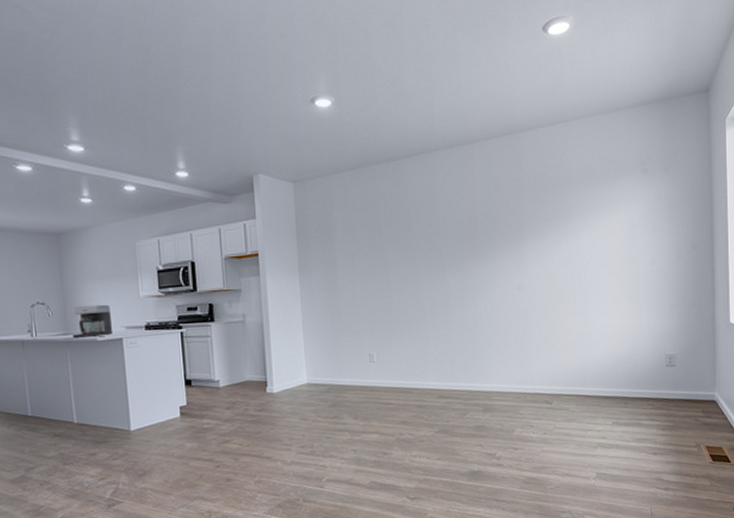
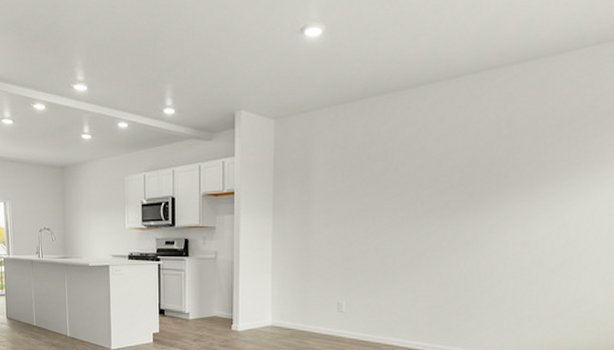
coffee maker: present [72,304,114,339] -> none [69,233,102,263]

